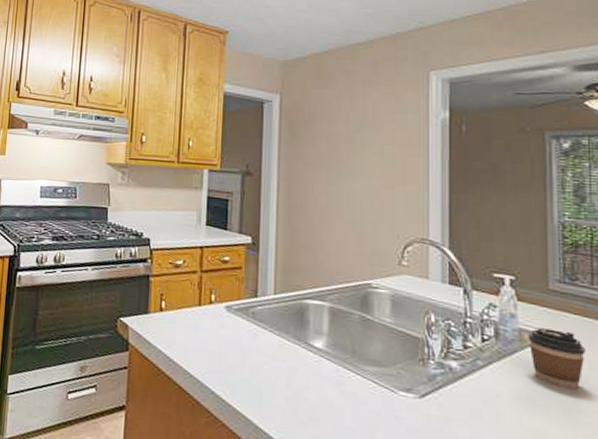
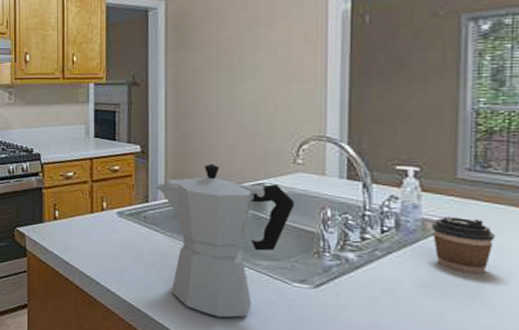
moka pot: none [263,260,401,429] -> present [154,164,295,318]

